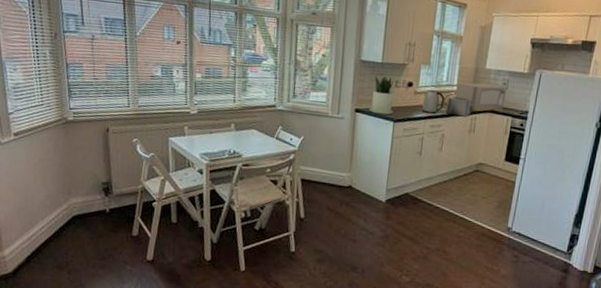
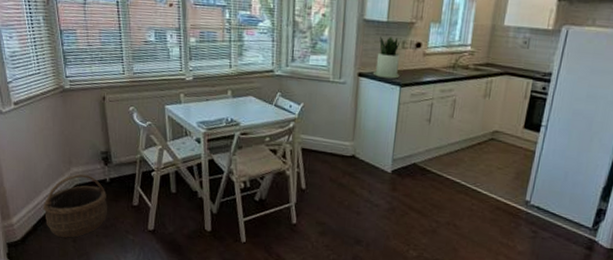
wicker basket: none [37,204,106,270] -> present [42,174,107,238]
kettle: present [421,90,445,115] -> none [431,51,457,78]
toaster: present [445,96,474,118] -> none [458,57,490,82]
microwave: present [454,82,507,113] -> none [468,41,528,76]

